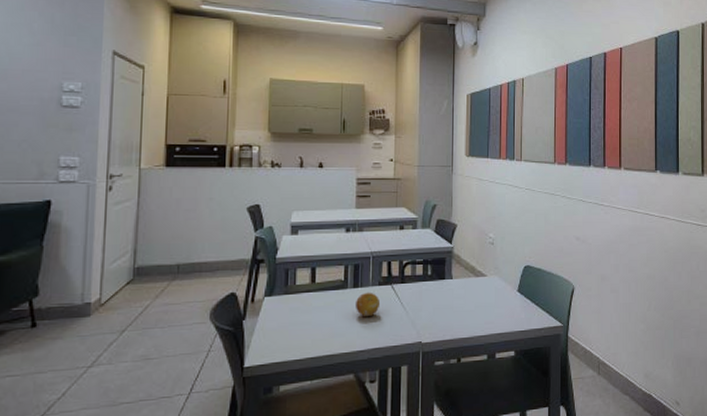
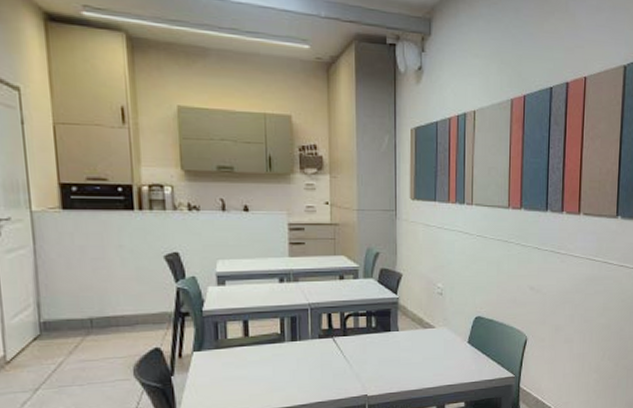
fruit: present [356,292,381,316] -> none [295,345,322,370]

